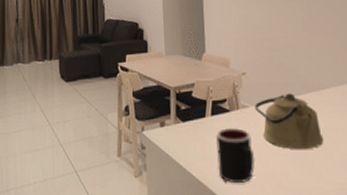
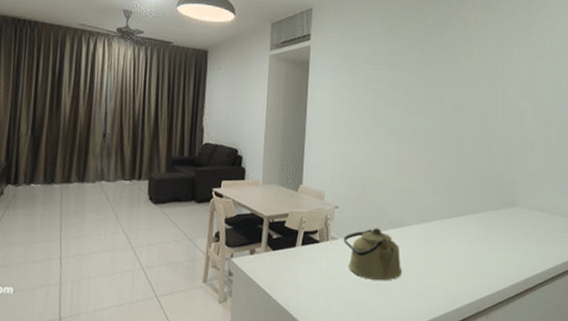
mug: present [215,127,256,184] -> none [302,257,339,311]

